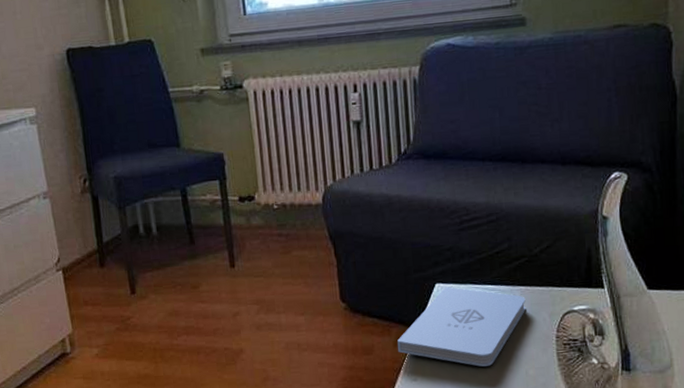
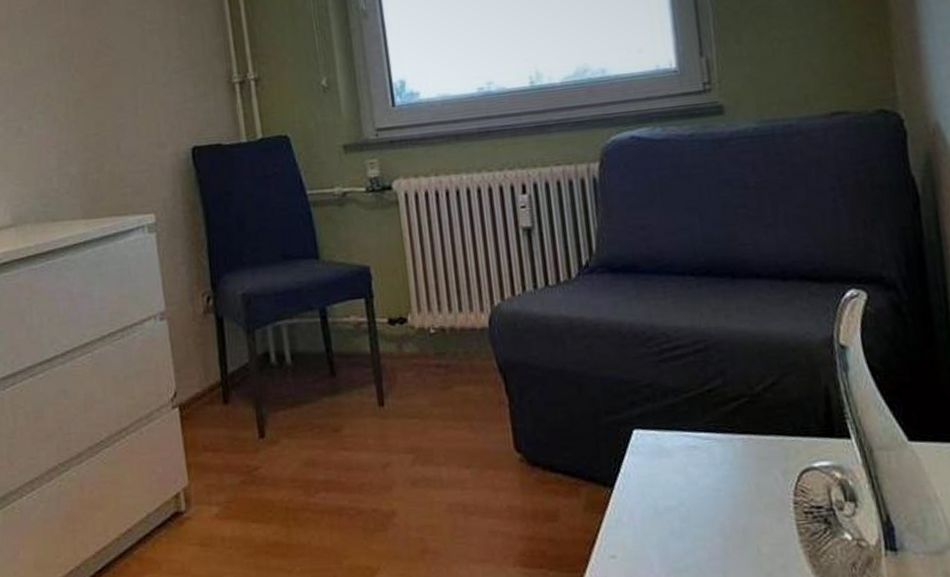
notepad: present [397,286,526,367] -> none [588,434,752,541]

